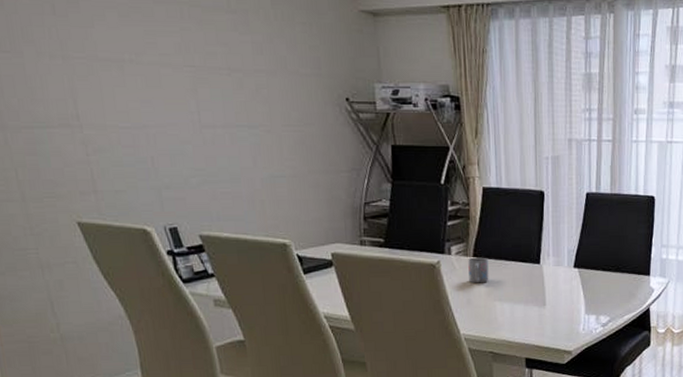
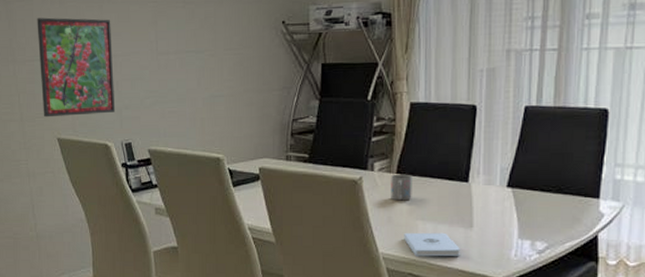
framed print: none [31,75,153,198] -> present [37,17,116,118]
notepad: none [483,311,536,336] -> present [404,232,460,257]

